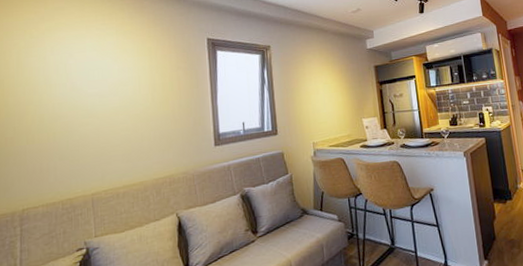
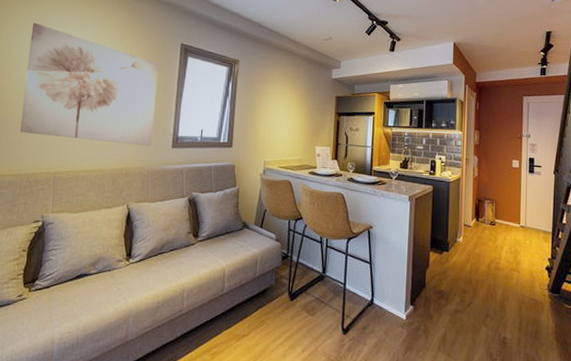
wall art: none [44,41,192,159] -> present [20,22,159,146]

